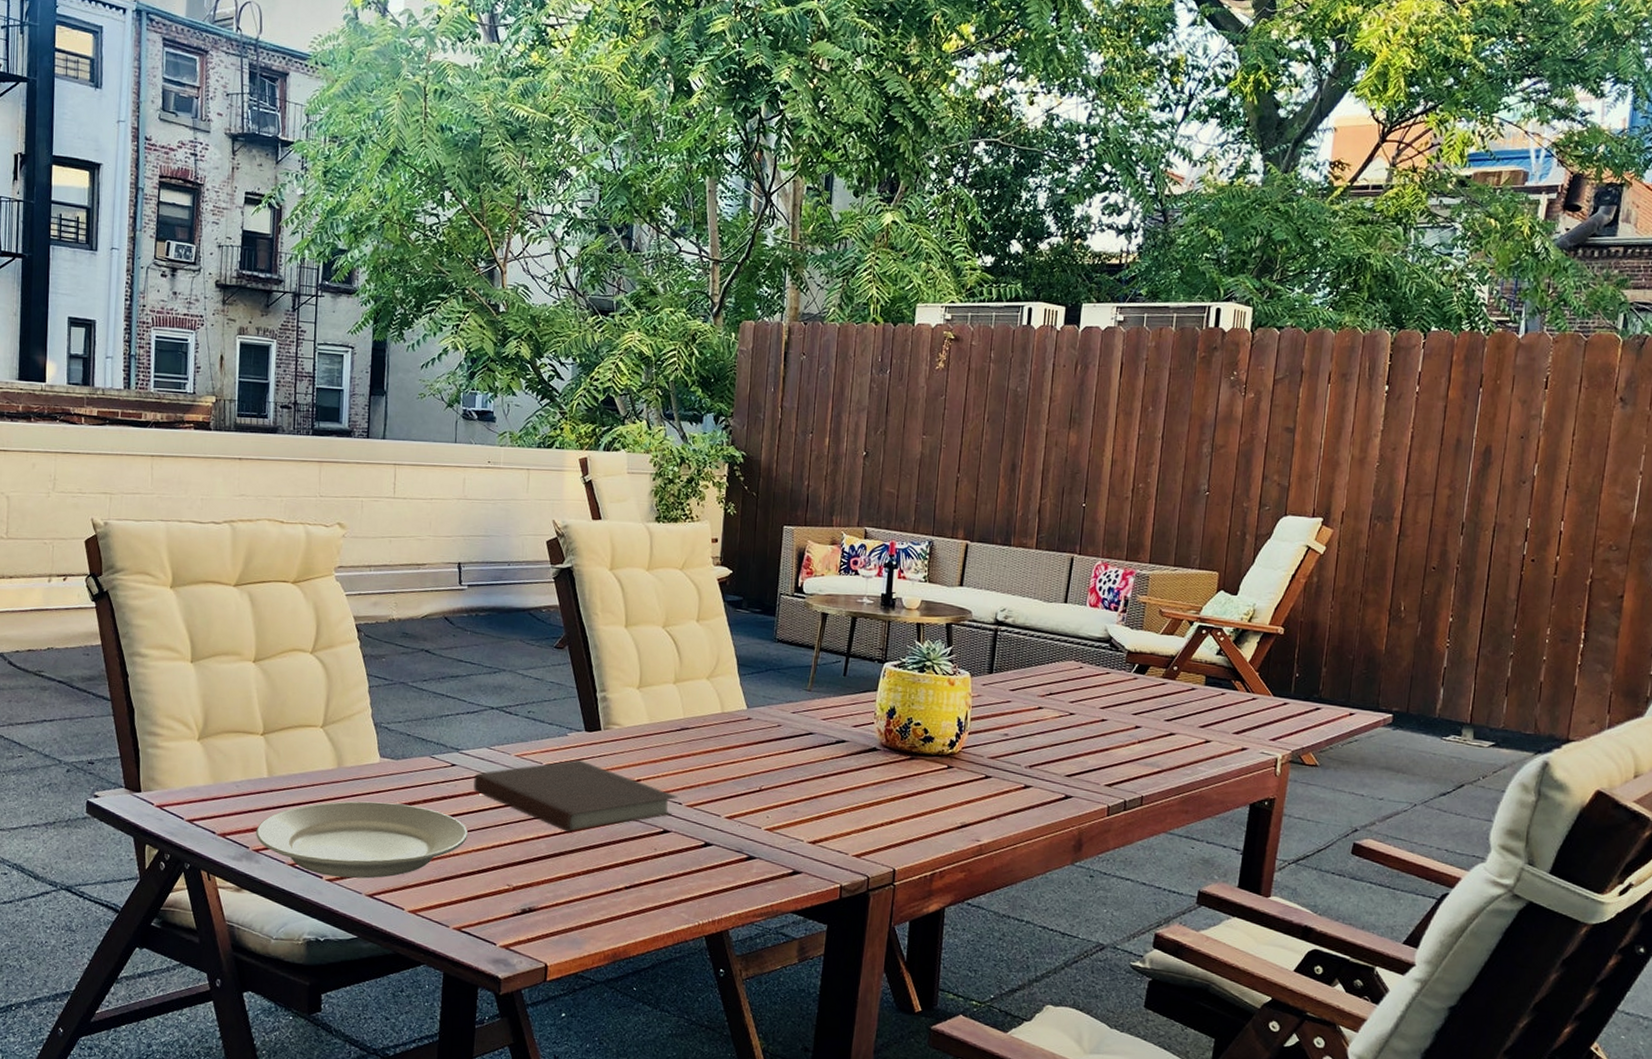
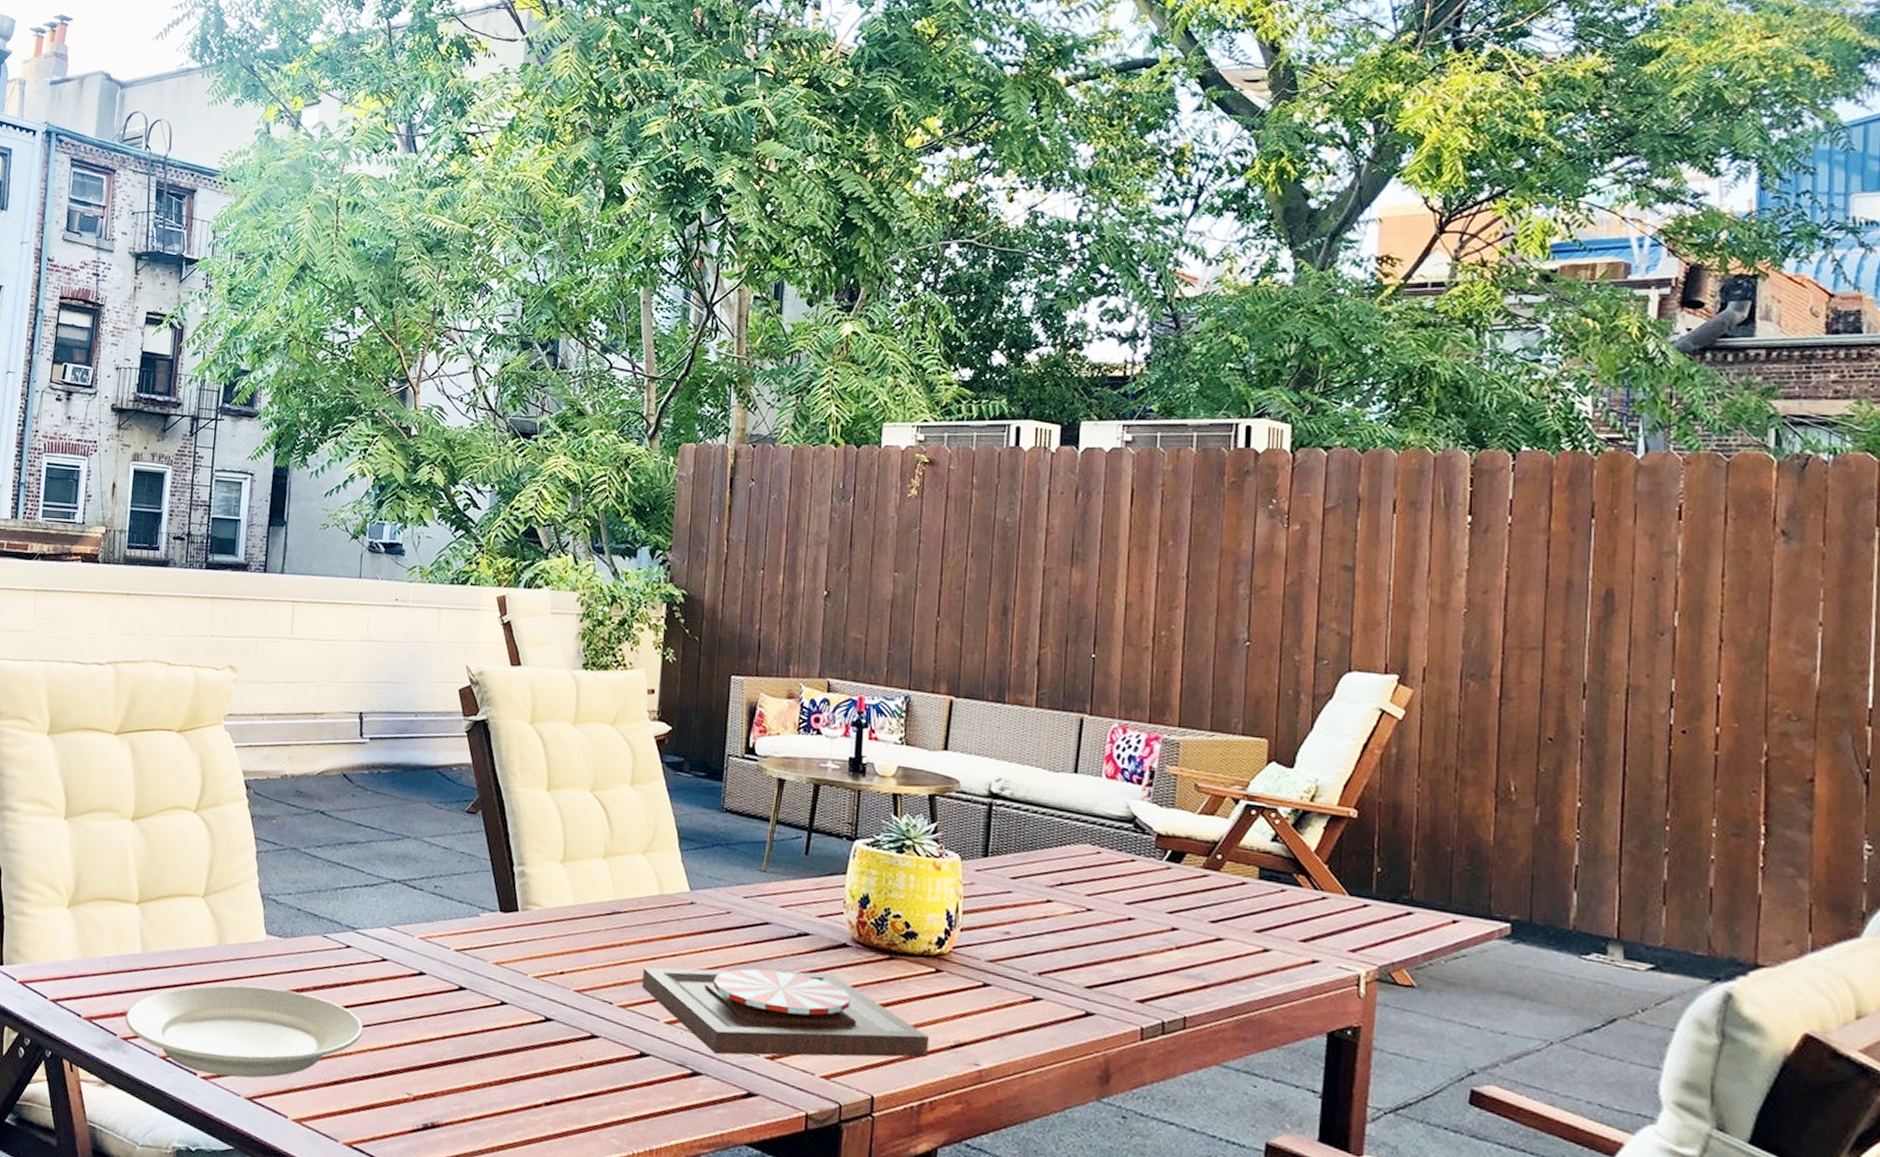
notebook: present [473,760,678,833] -> none [370,946,608,1034]
plate: none [706,771,942,842] -> present [641,967,930,1058]

